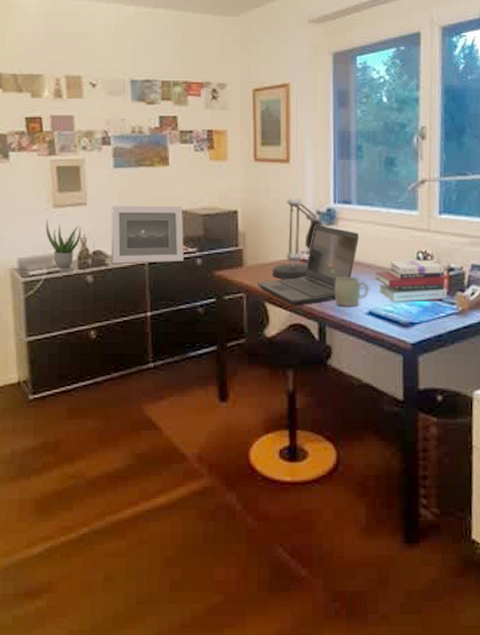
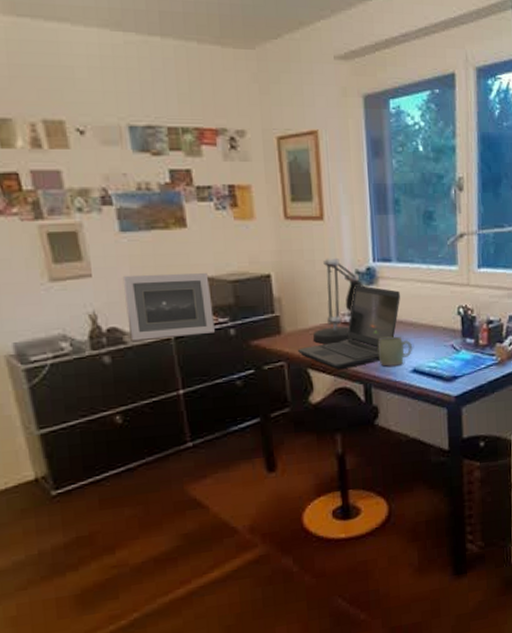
potted plant: present [46,218,82,269] -> none [43,294,90,351]
books: present [374,260,447,303] -> none [417,314,487,359]

